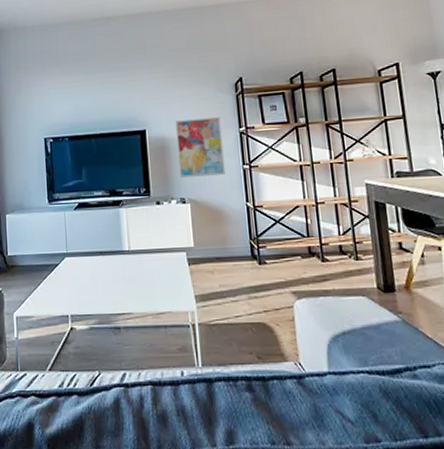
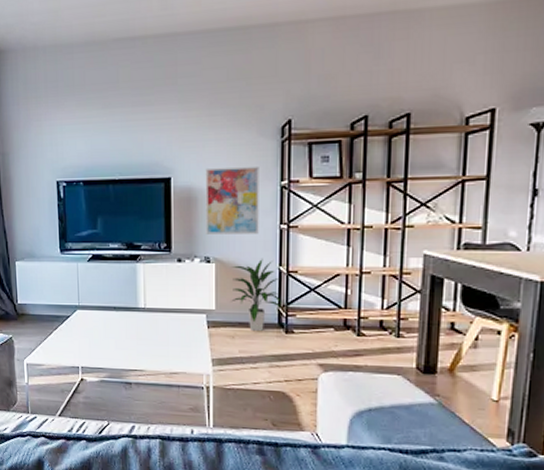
indoor plant: none [204,196,252,265] -> present [231,258,281,332]

